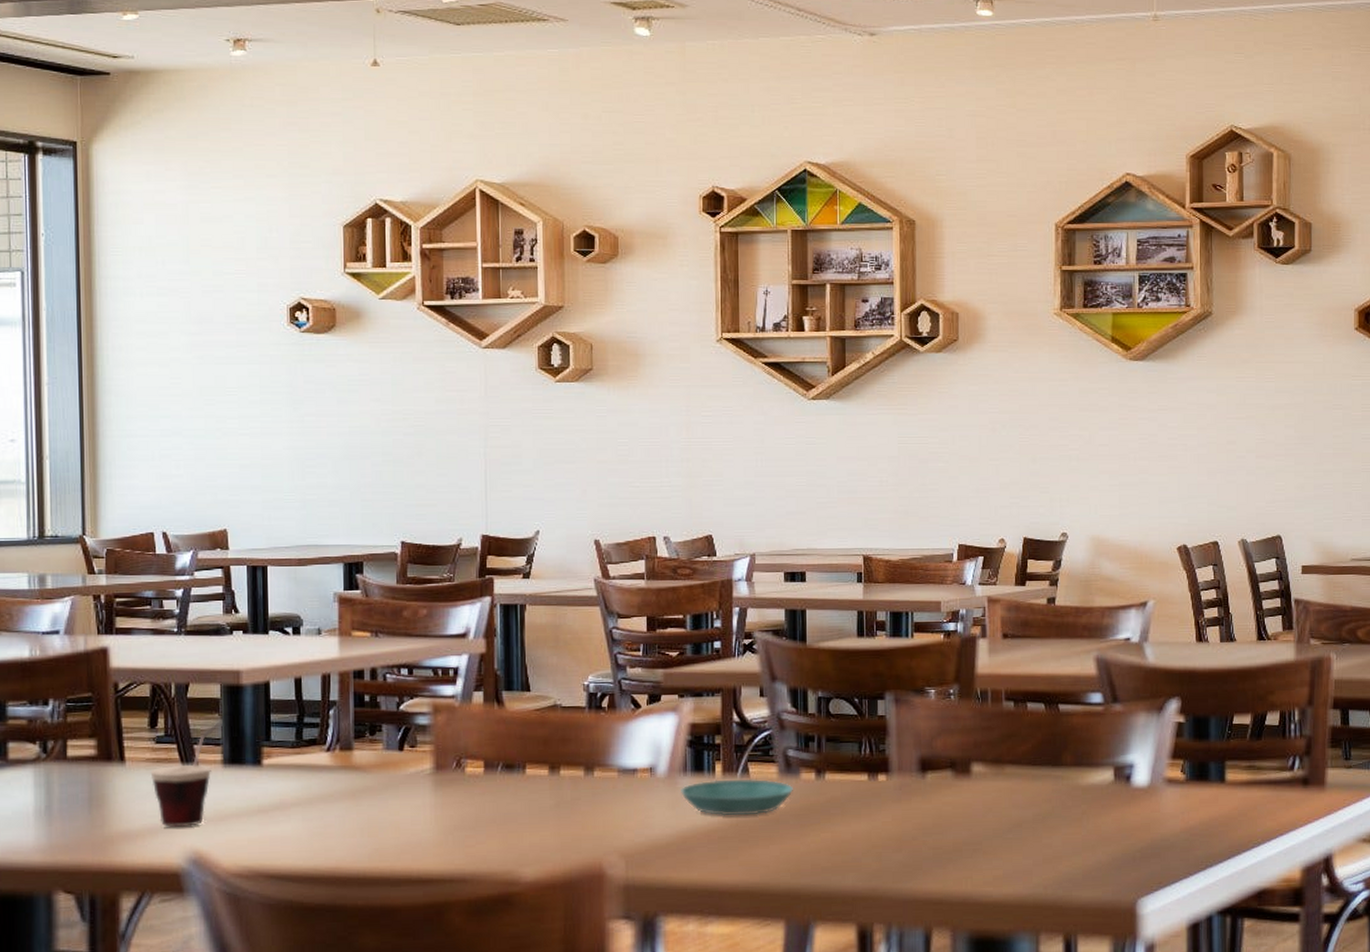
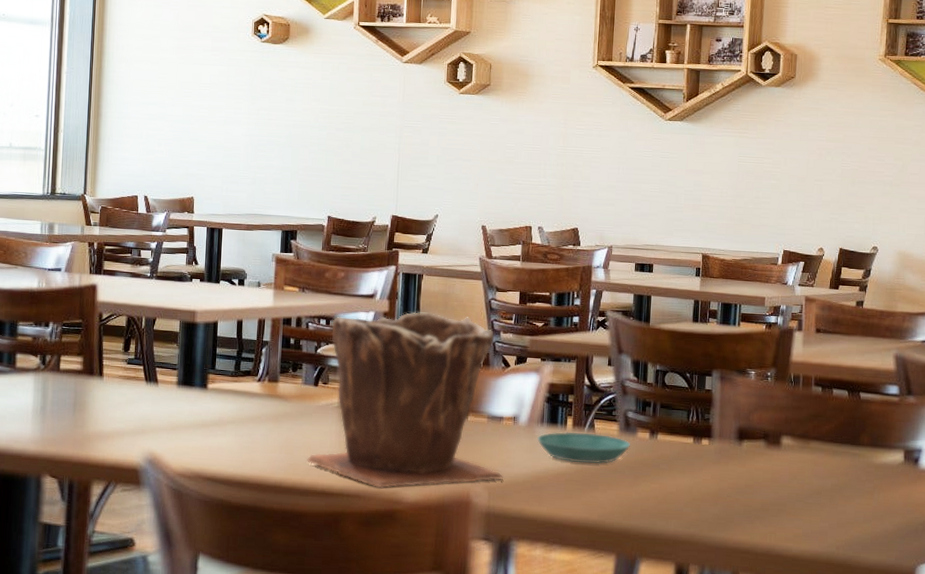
cup: present [150,721,221,827] -> none [121,350,178,433]
plant pot: none [396,650,642,869] -> present [307,312,503,489]

